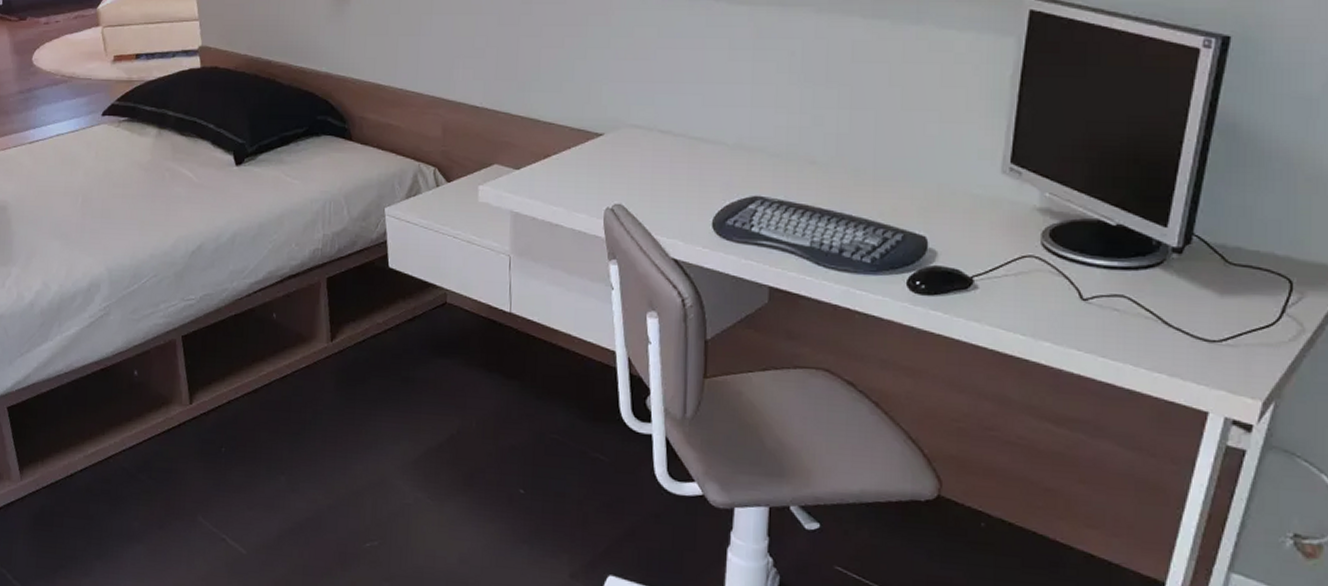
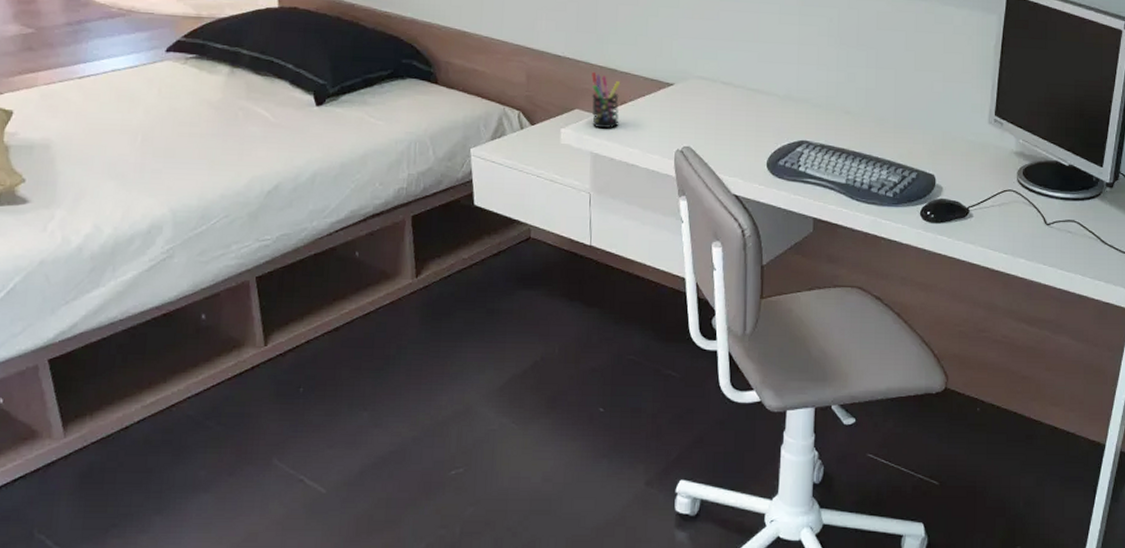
pen holder: none [512,122,544,185] -> present [592,71,621,129]

